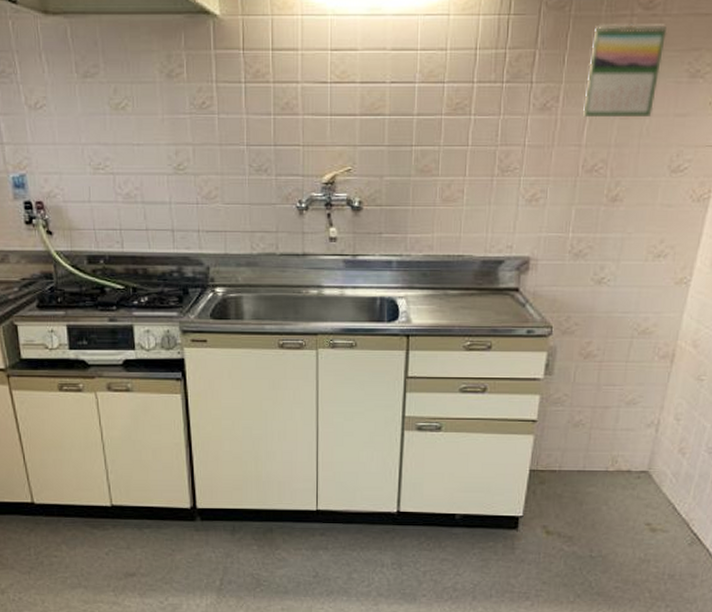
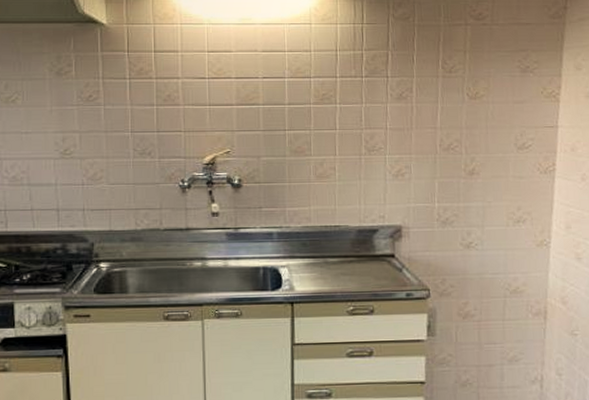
calendar: present [583,22,667,117] -> none [434,30,497,104]

